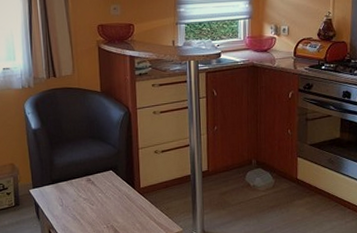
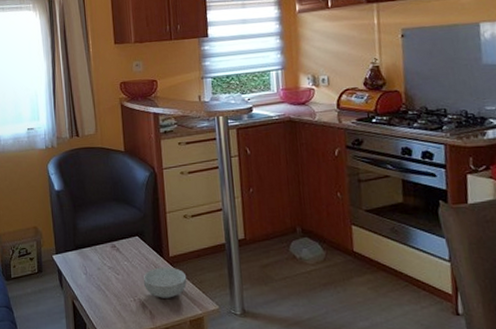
cereal bowl: none [115,196,156,224] -> present [143,267,187,298]

